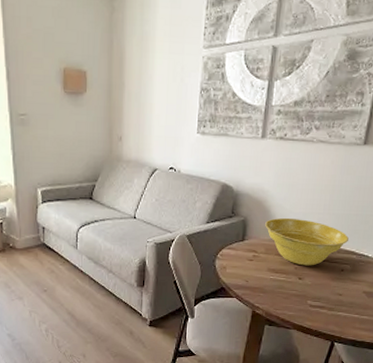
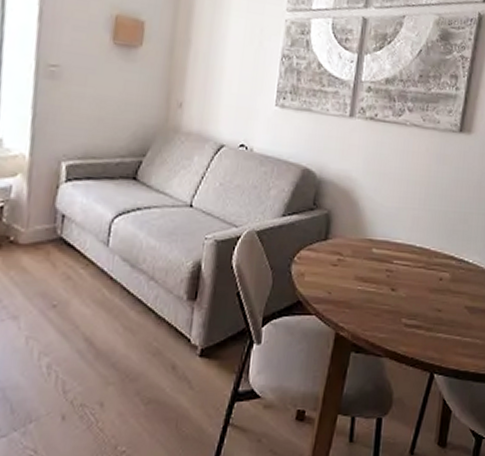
planter bowl: present [265,218,349,266] -> none [352,213,447,274]

